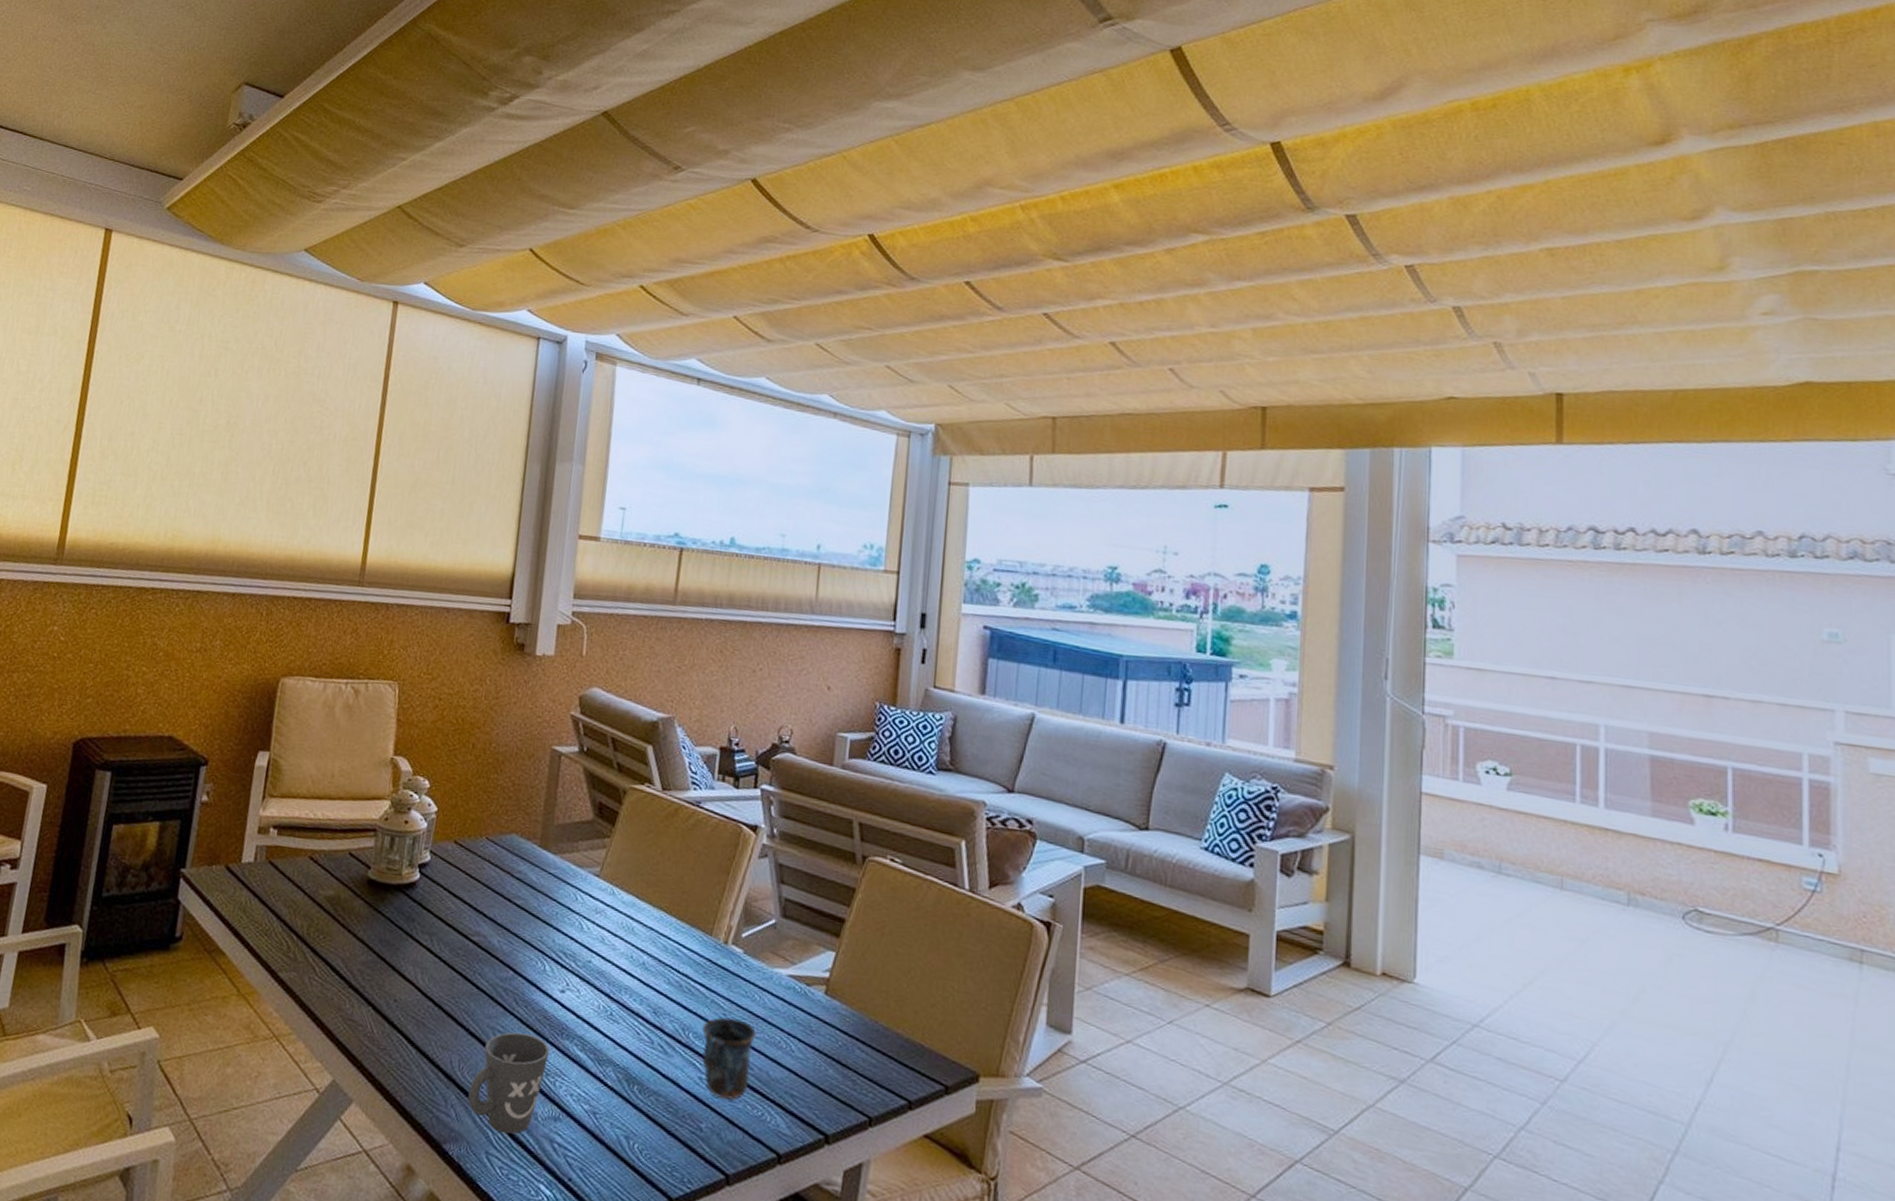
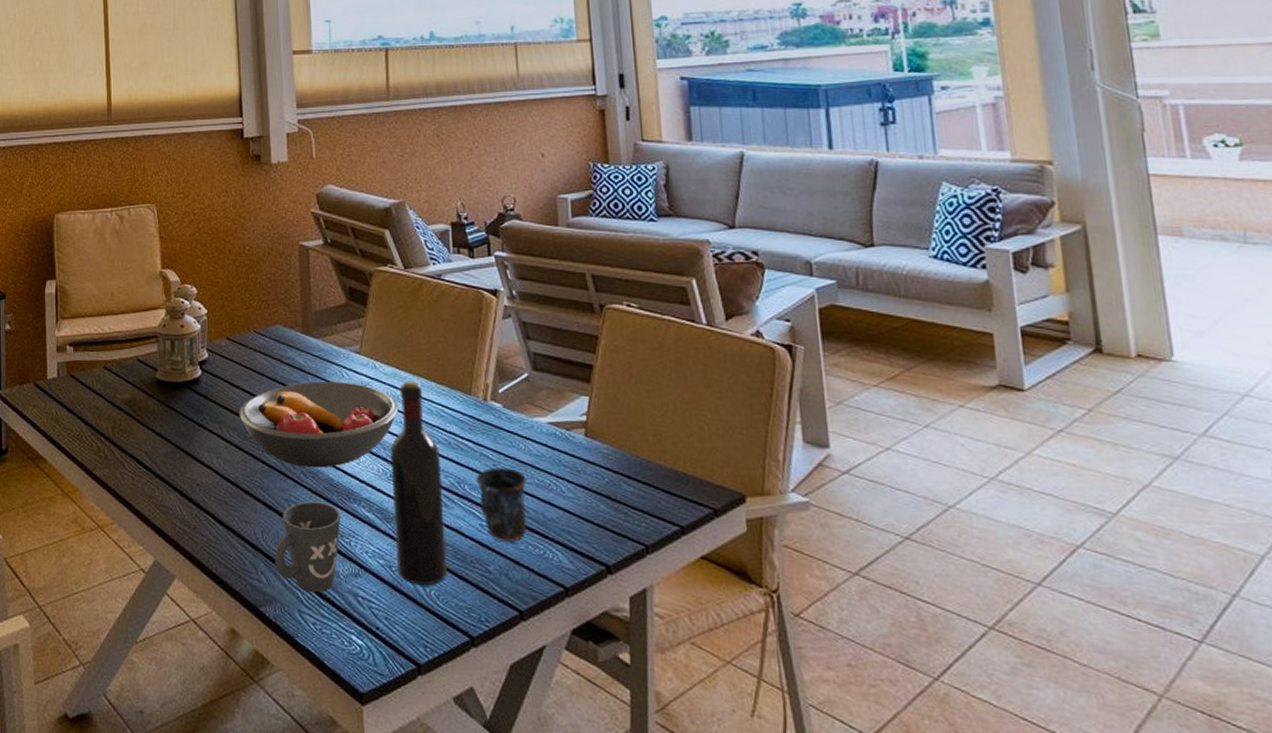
fruit bowl: none [454,900,632,998] -> present [239,381,399,468]
wine bottle: none [602,912,669,1138] -> present [390,380,448,586]

